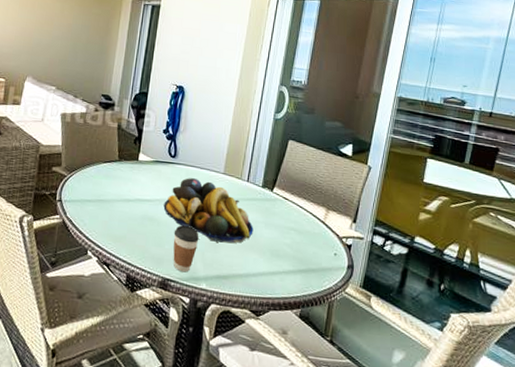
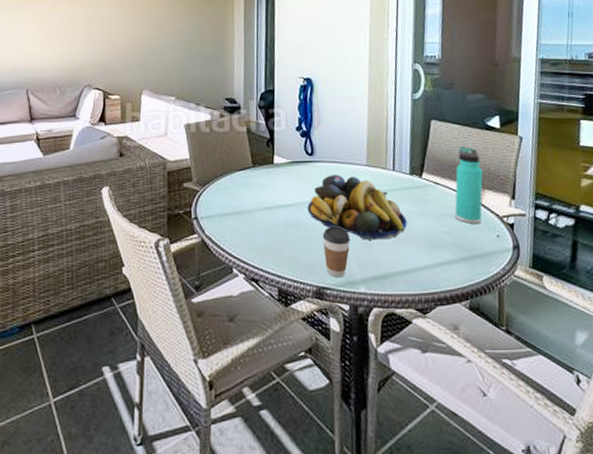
thermos bottle: none [299,168,330,241] -> present [455,147,483,224]

